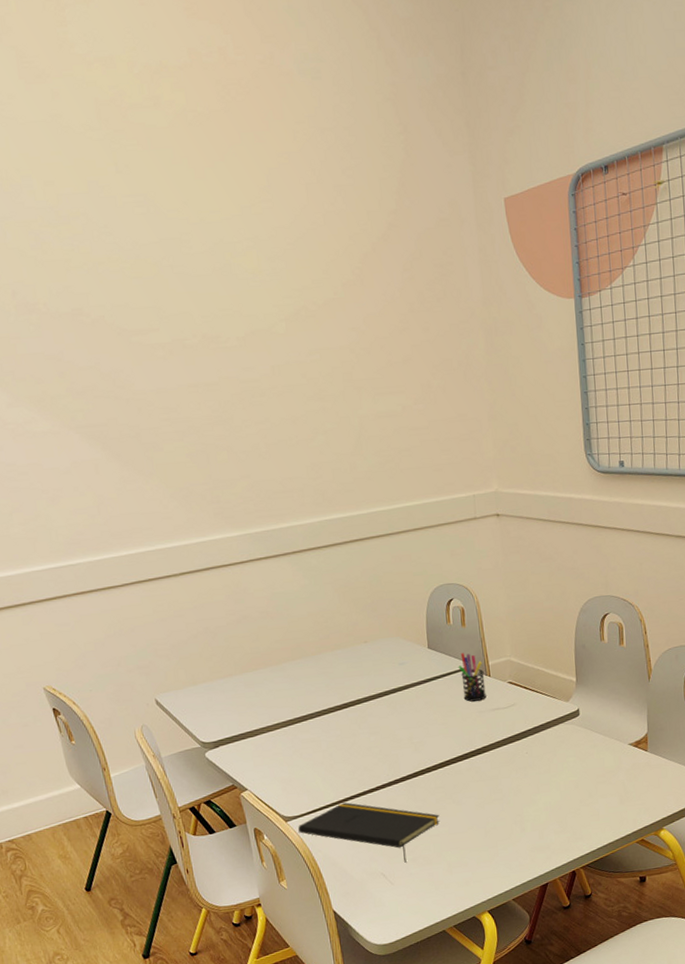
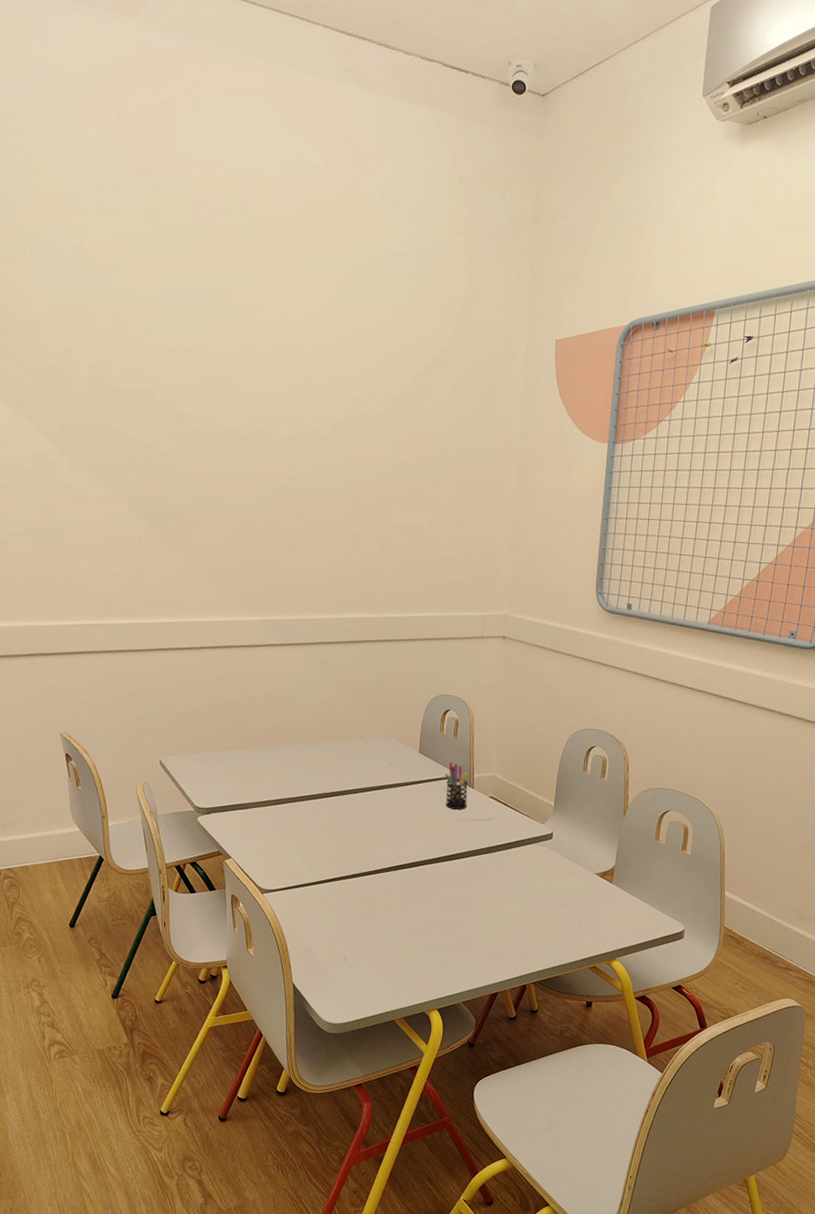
notepad: present [298,802,440,863] -> none [272,884,406,950]

